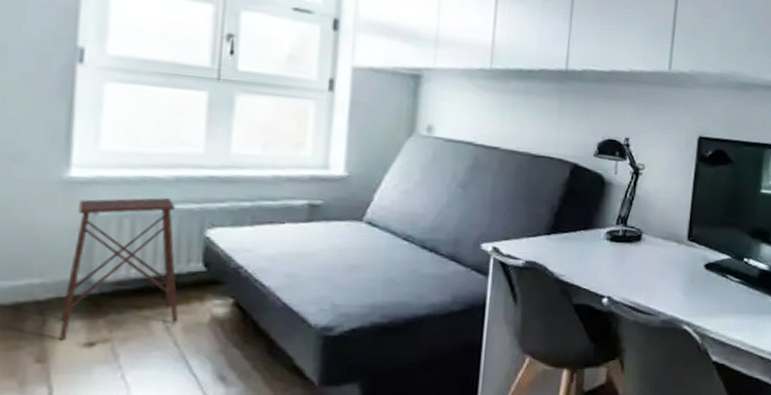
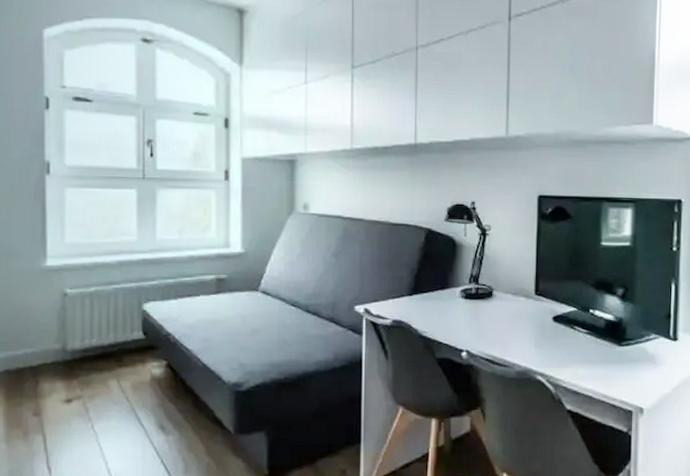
side table: present [59,198,178,341] -> none [47,279,127,398]

